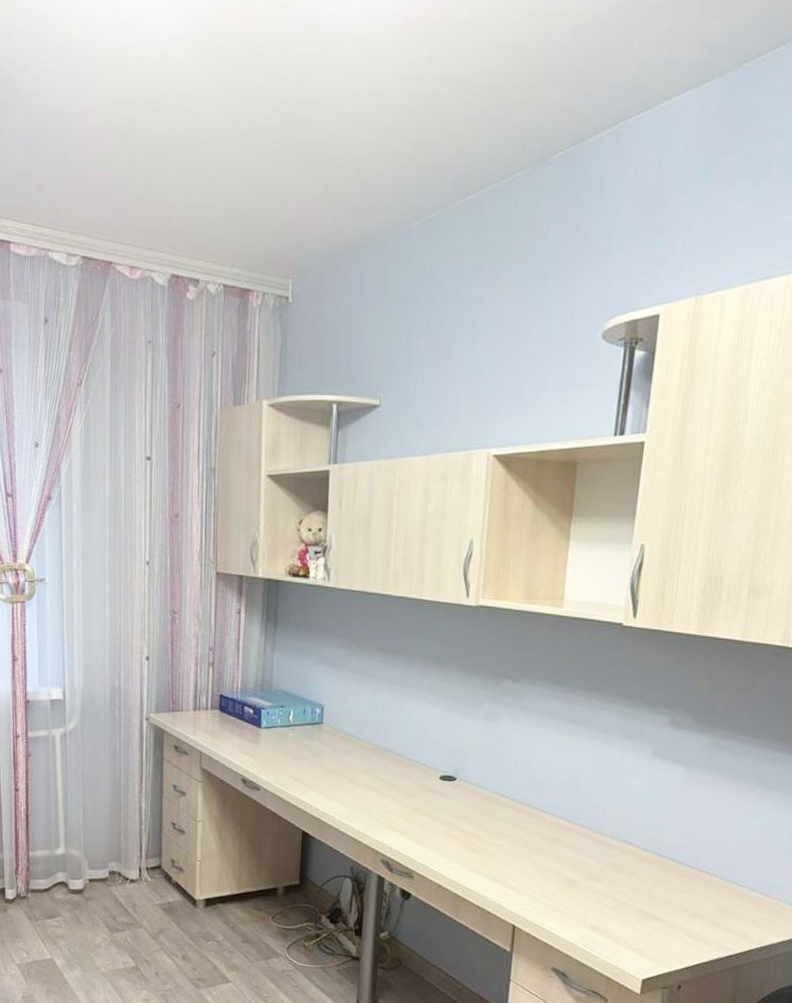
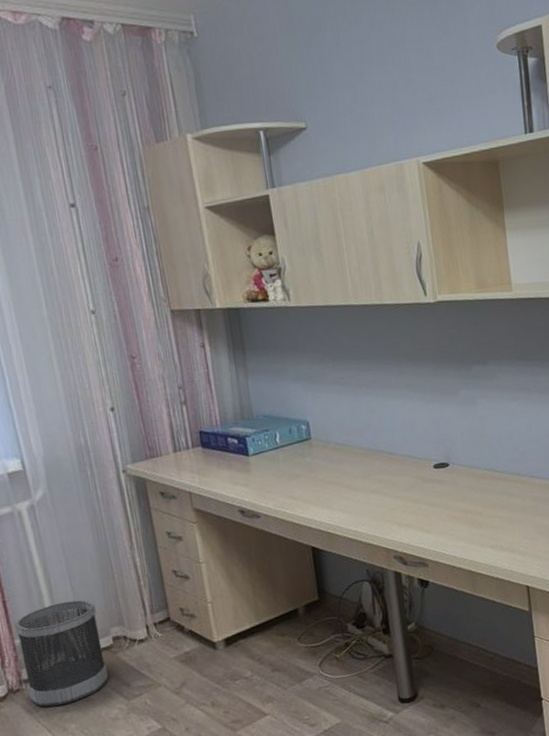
wastebasket: none [31,827,100,921] -> present [14,600,109,707]

